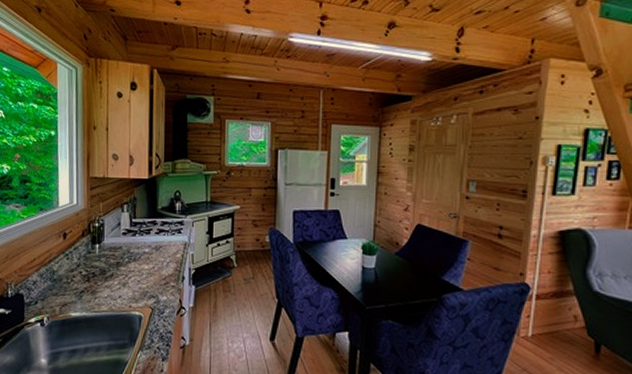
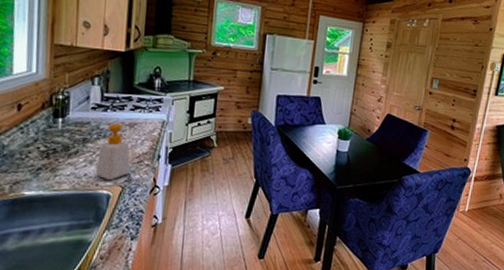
soap bottle: none [128,246,161,302] -> present [95,123,136,181]

